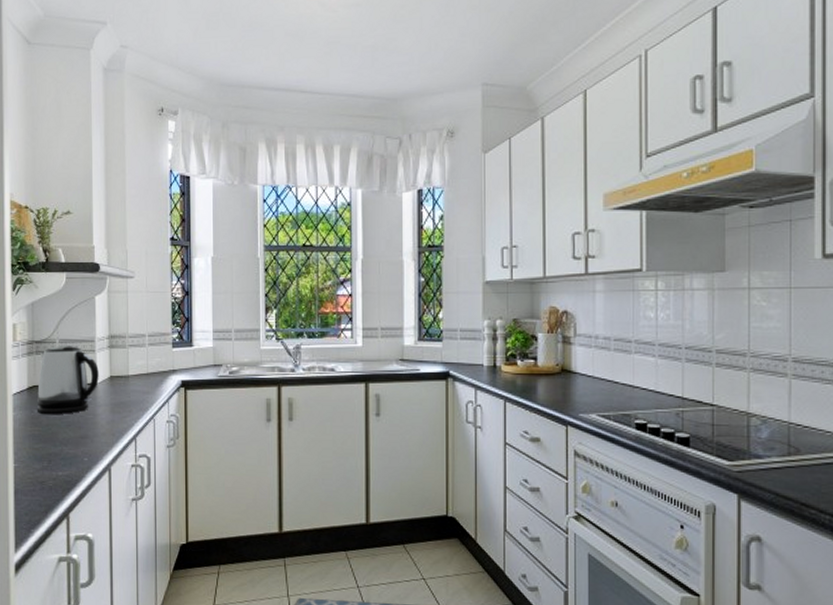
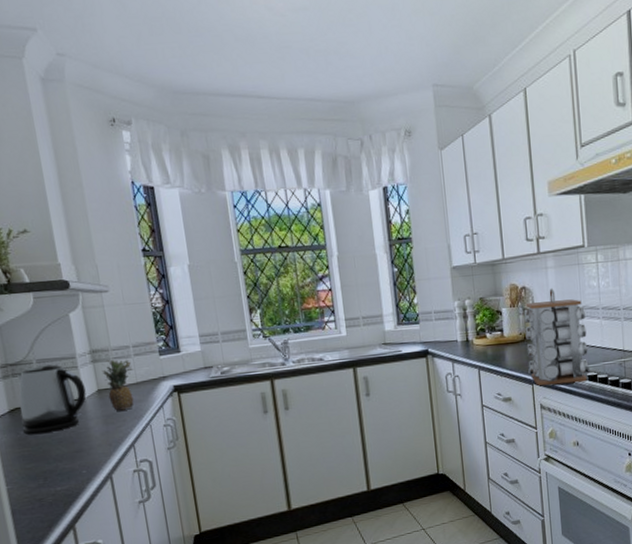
fruit: none [116,346,147,401] -> present [101,359,134,411]
spice rack: none [563,315,637,431] -> present [523,288,589,386]

